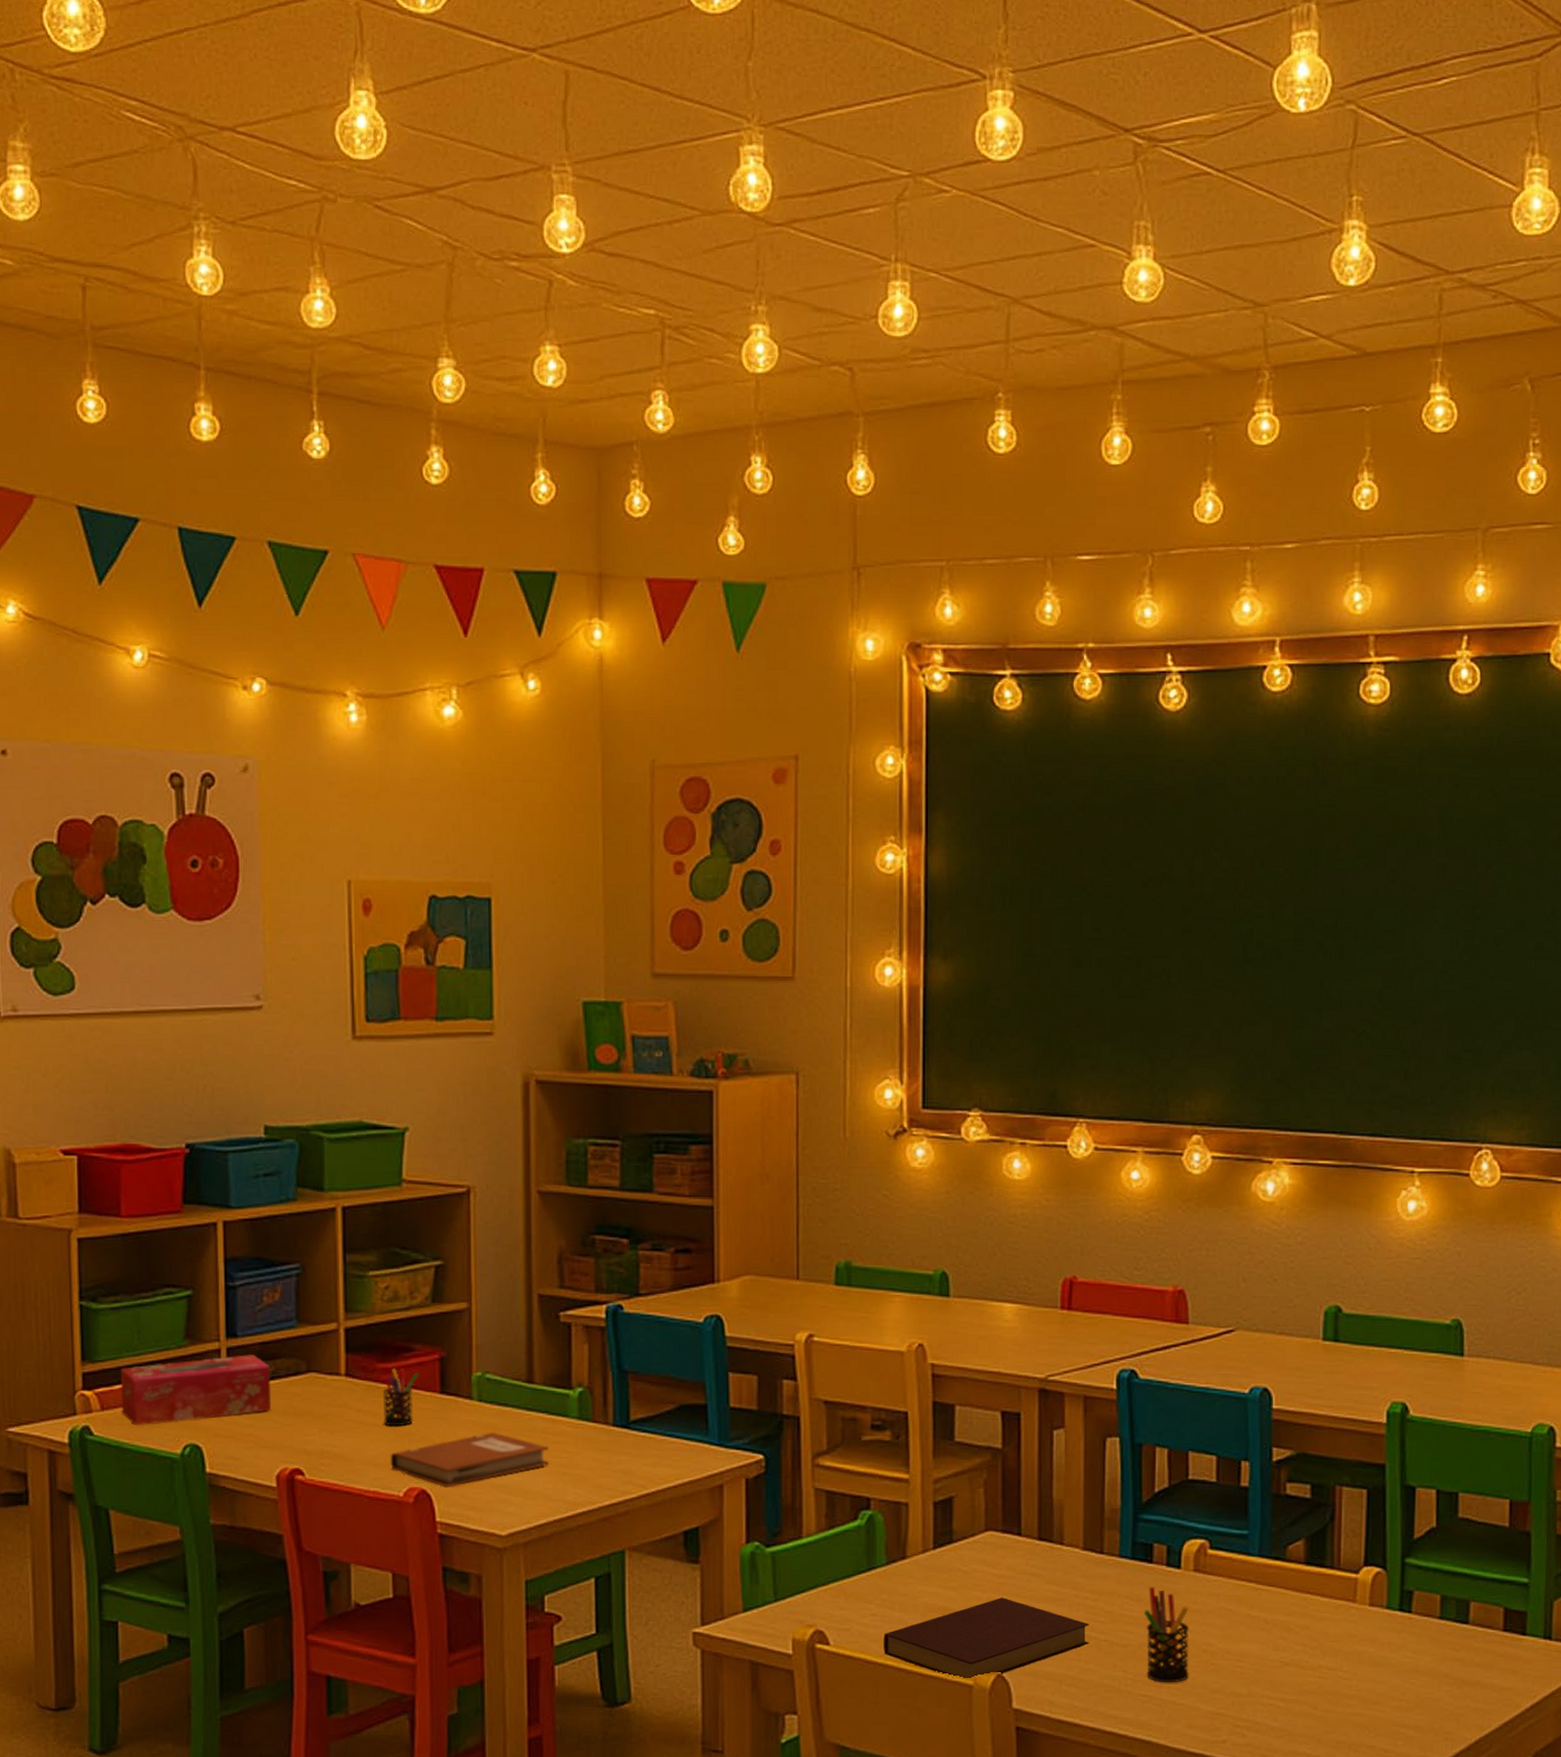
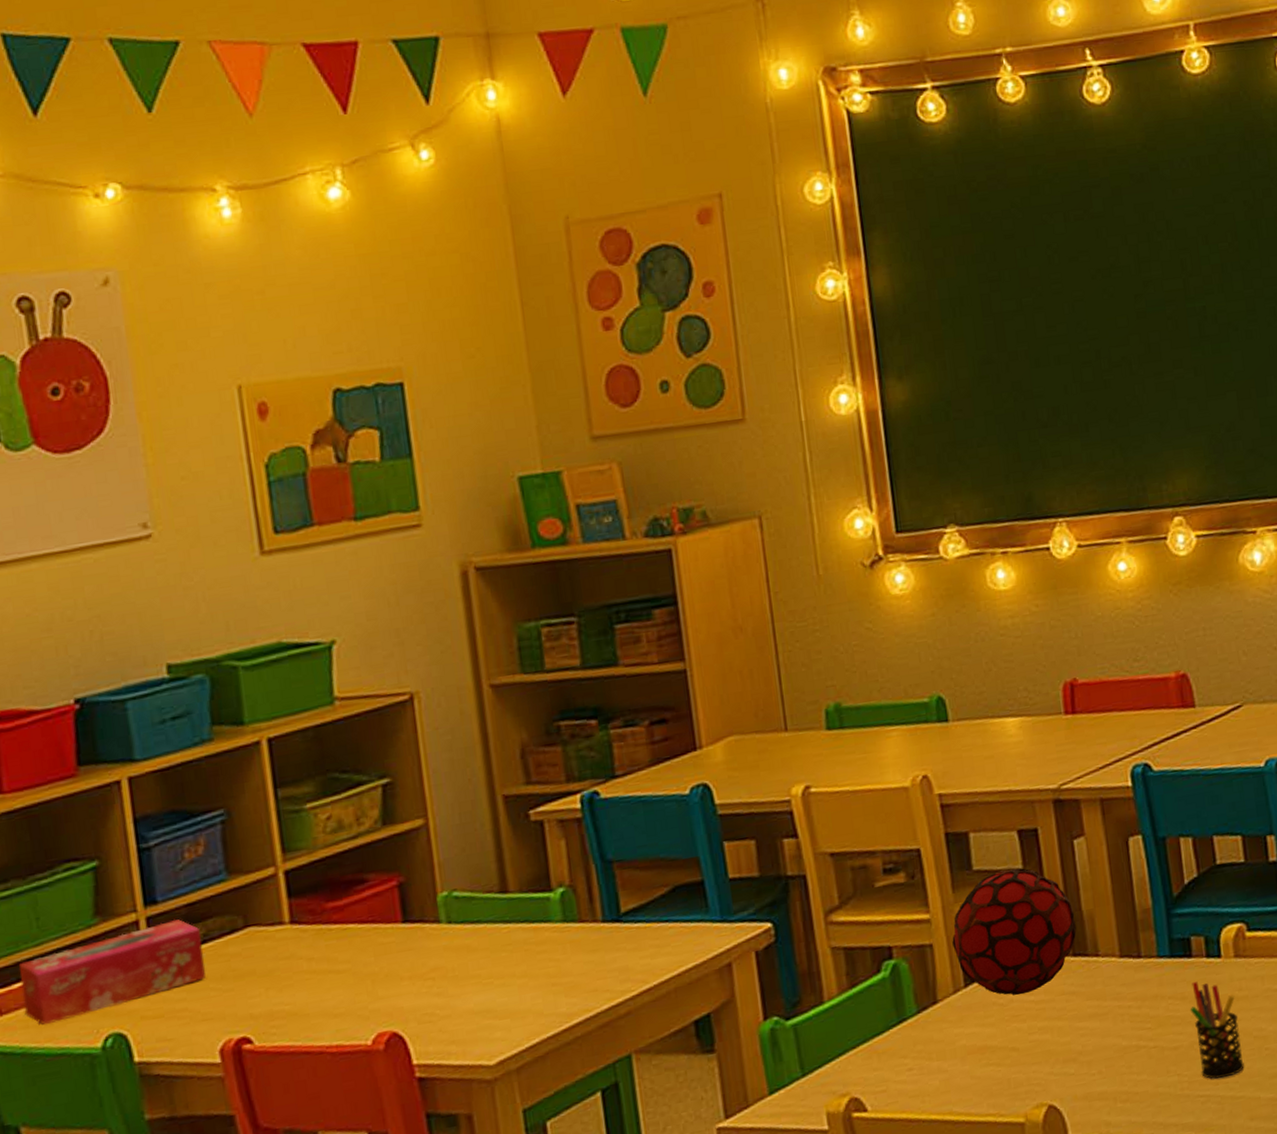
pen holder: present [383,1367,419,1427] -> none [336,902,376,970]
notebook: present [390,1432,549,1487] -> none [352,953,535,1025]
notebook: present [884,1598,1089,1678] -> none [924,1023,1139,1119]
decorative orb: none [927,1447,1045,1567] -> present [952,868,1077,995]

